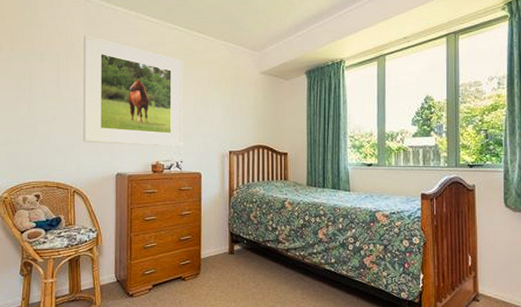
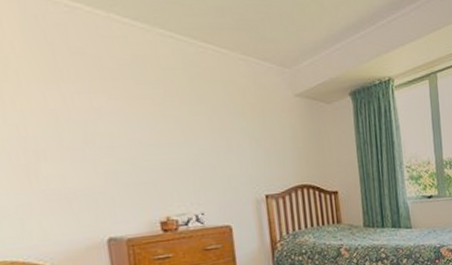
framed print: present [83,35,183,146] -> none [22,43,202,200]

